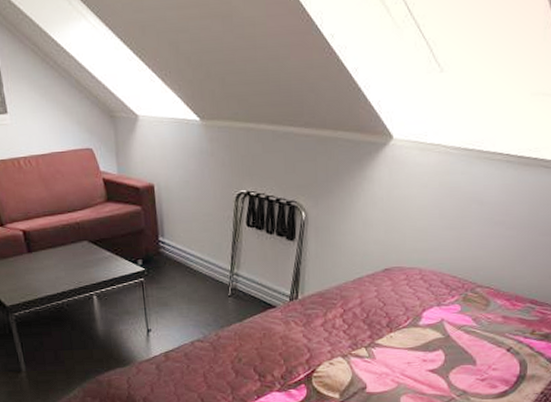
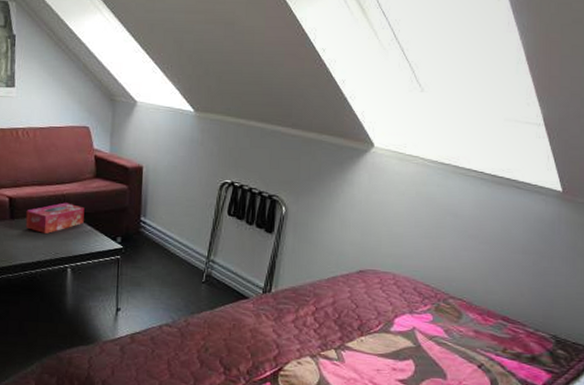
tissue box: none [42,230,102,264] -> present [25,202,85,233]

